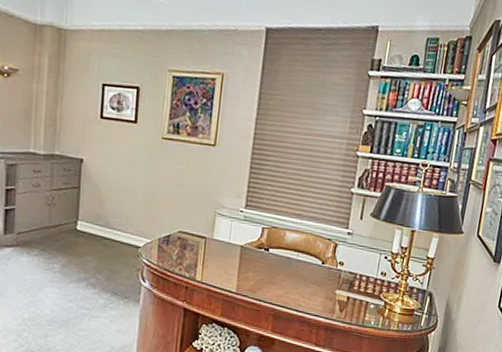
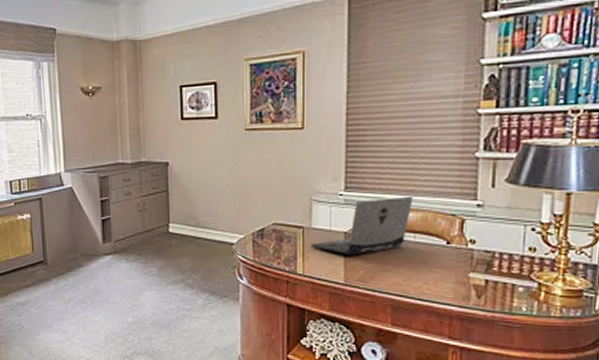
laptop computer: none [210,218,300,267] -> present [310,196,413,254]

